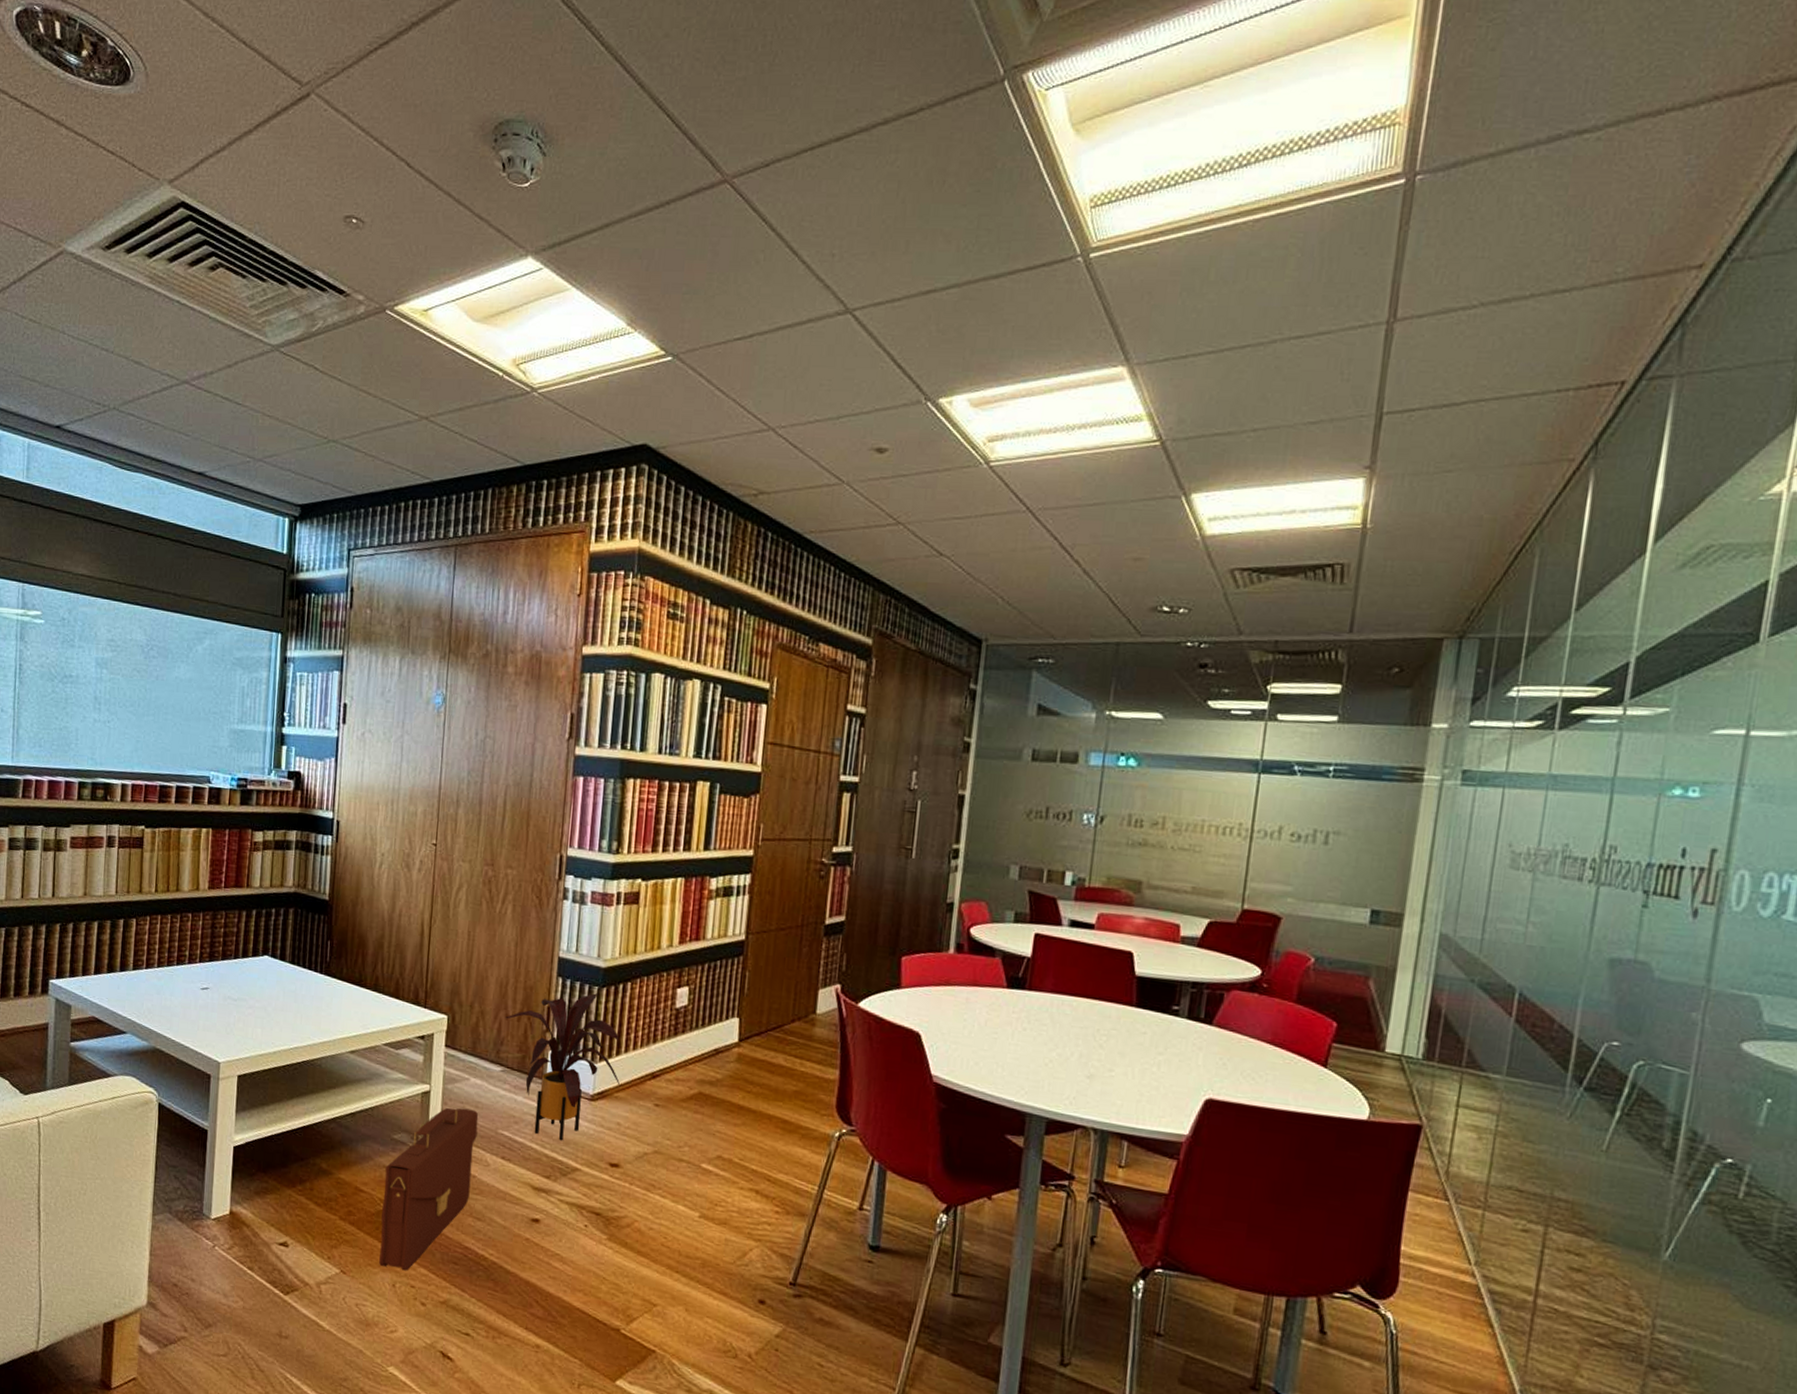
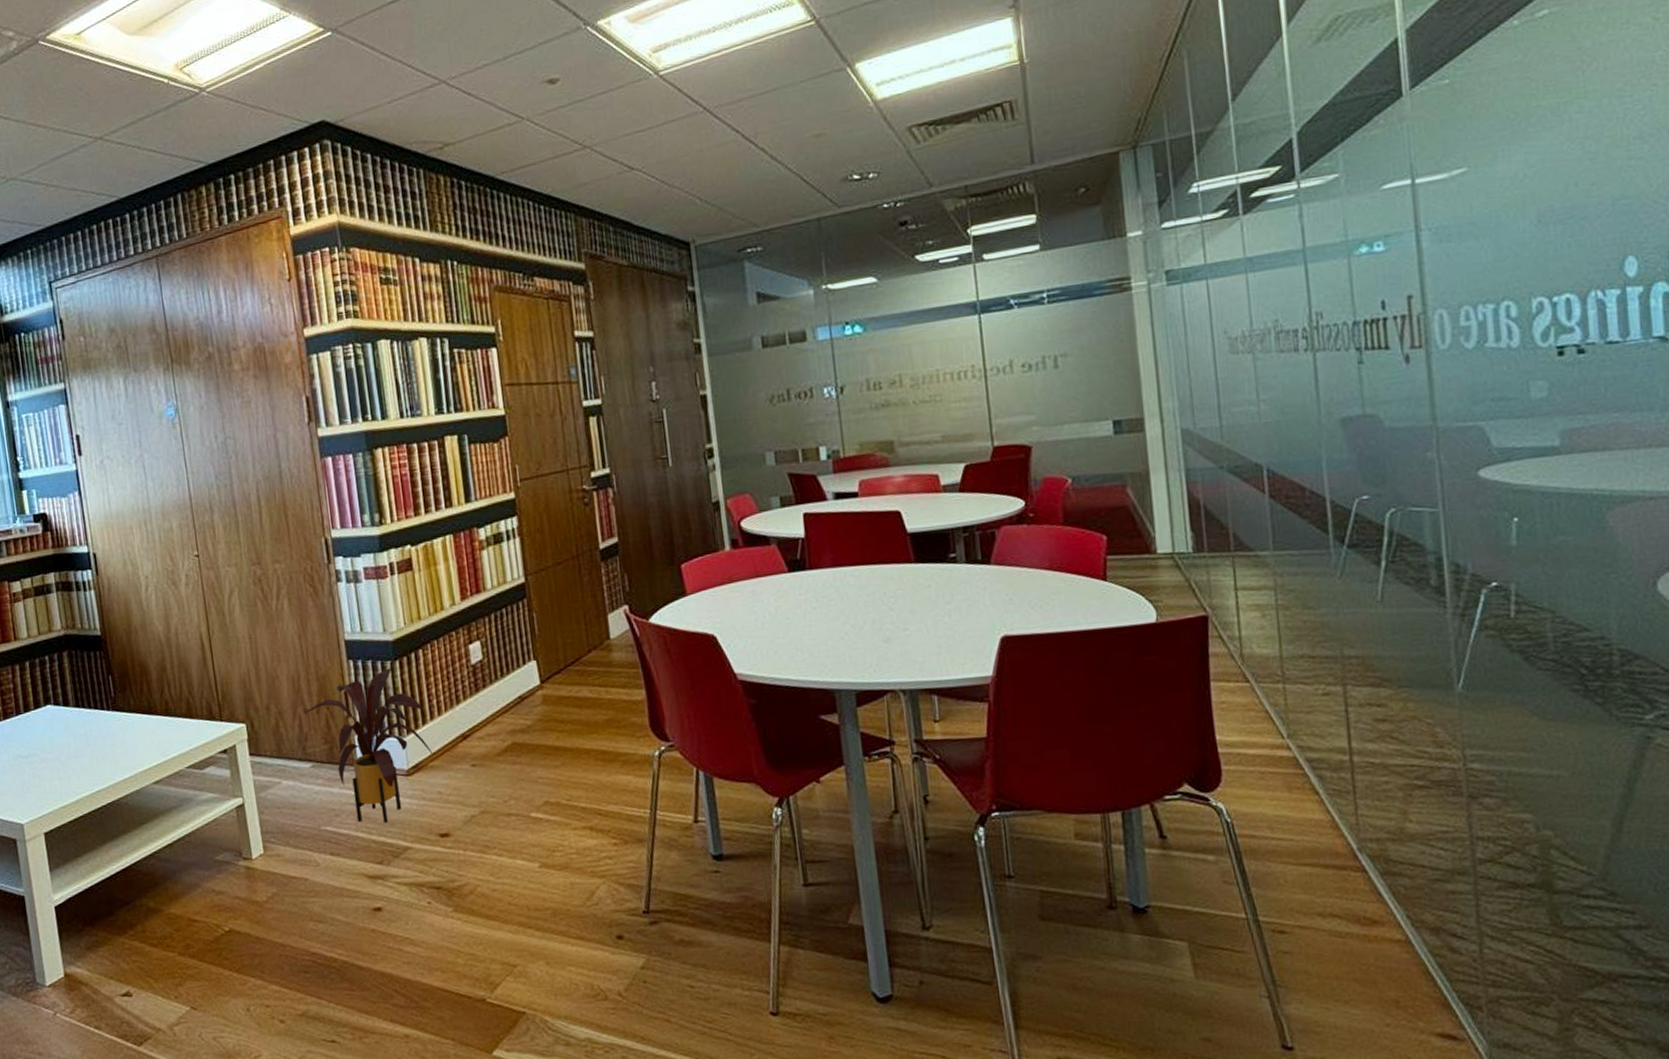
briefcase: present [379,1107,479,1271] -> none [215,812,306,994]

